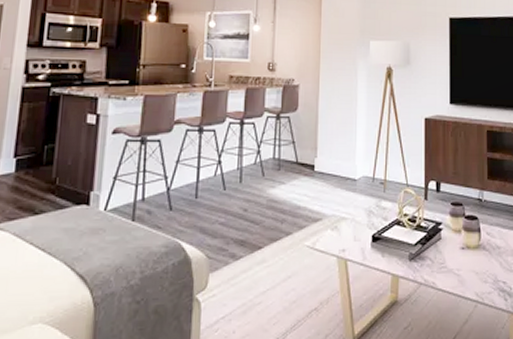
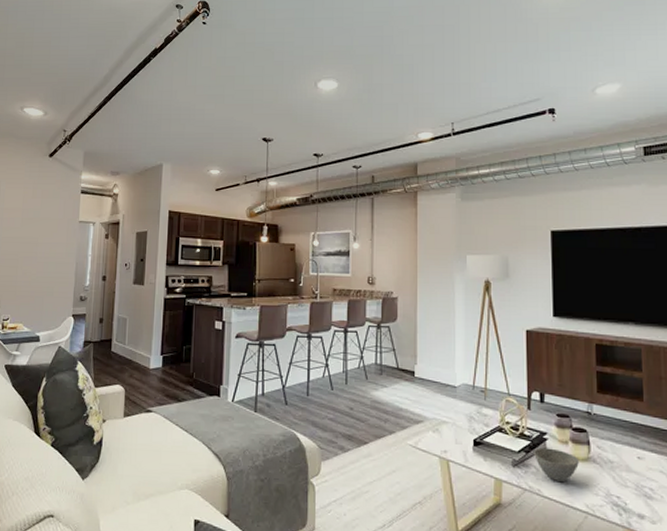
bowl: none [430,238,470,272] -> present [534,447,579,482]

